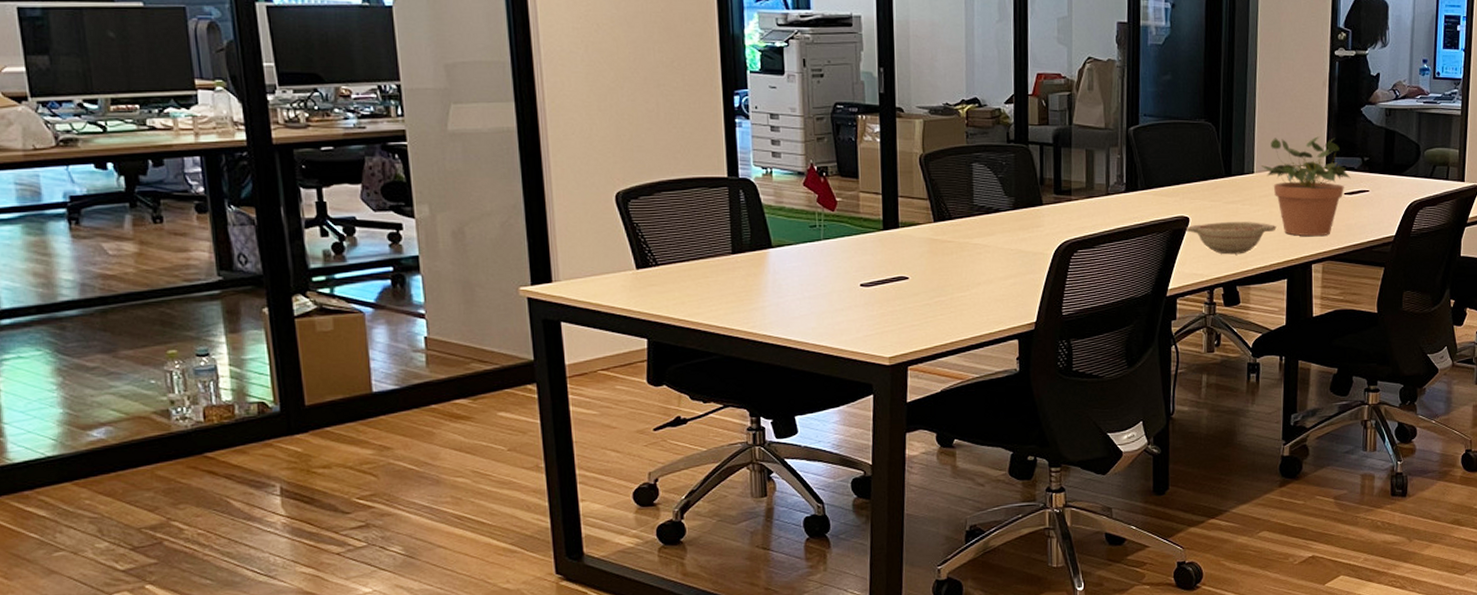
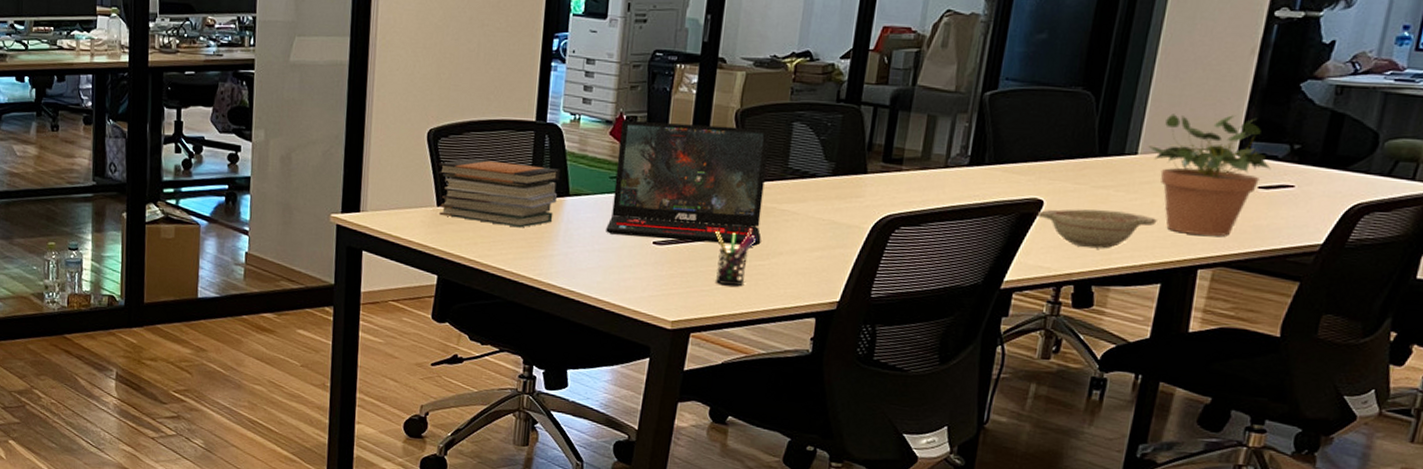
book stack: none [632,218,761,283] -> present [438,158,560,228]
laptop: none [813,170,960,281] -> present [606,119,772,246]
pen holder: none [917,262,956,318] -> present [715,227,757,286]

